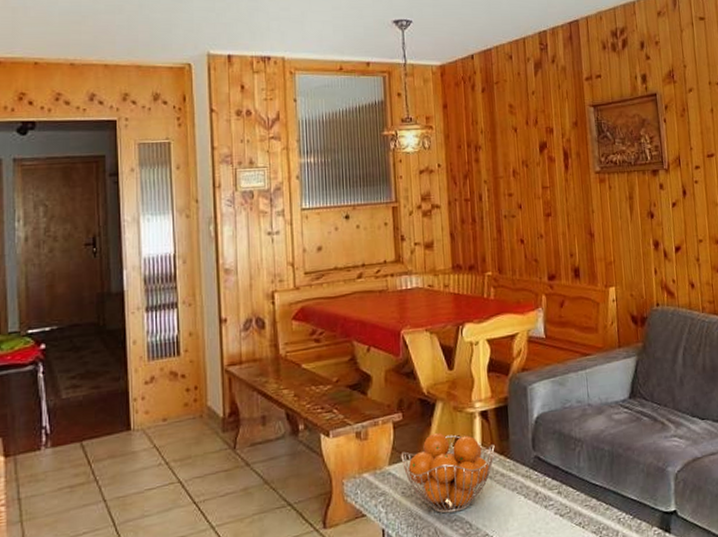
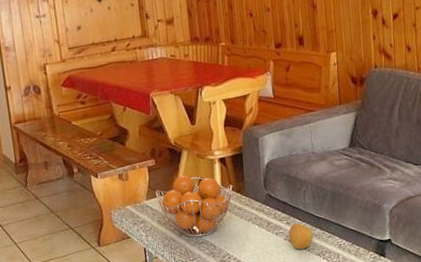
apple: none [560,492,589,526] -> present [289,223,313,250]

